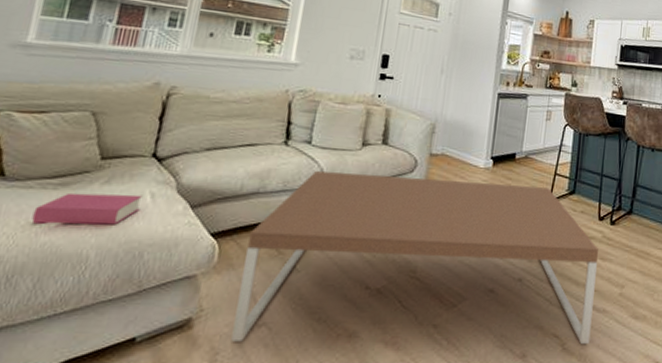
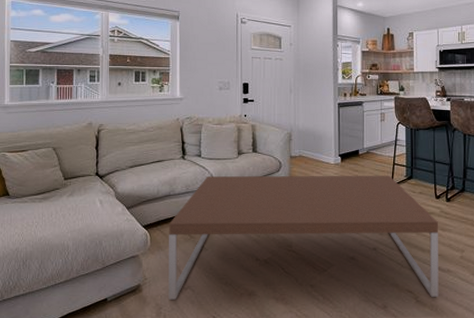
book: present [31,192,143,225] -> none [30,202,95,225]

